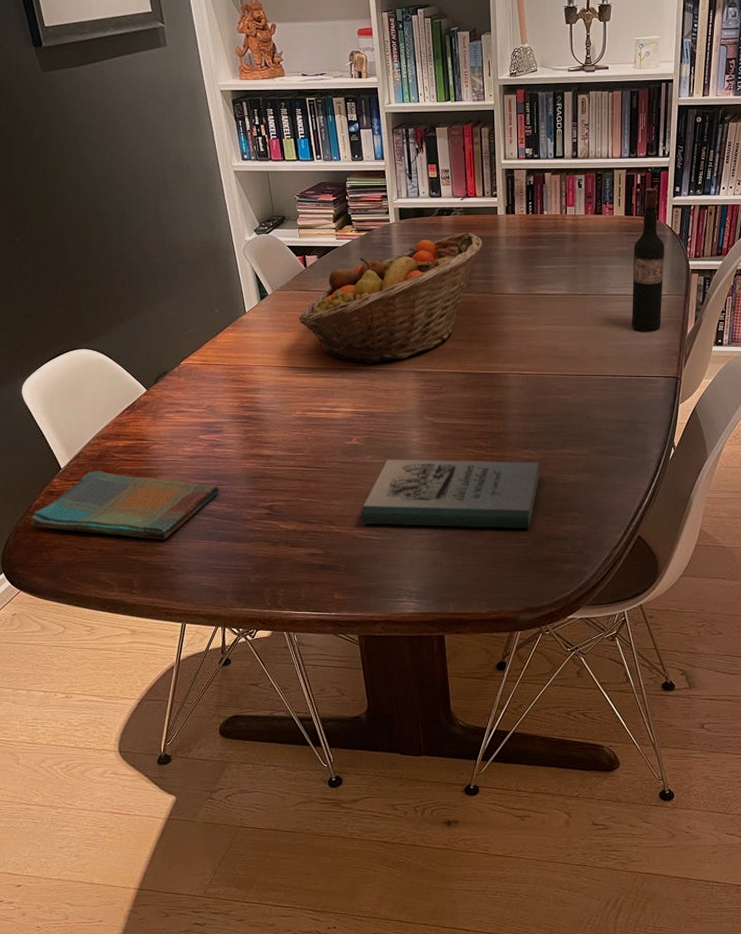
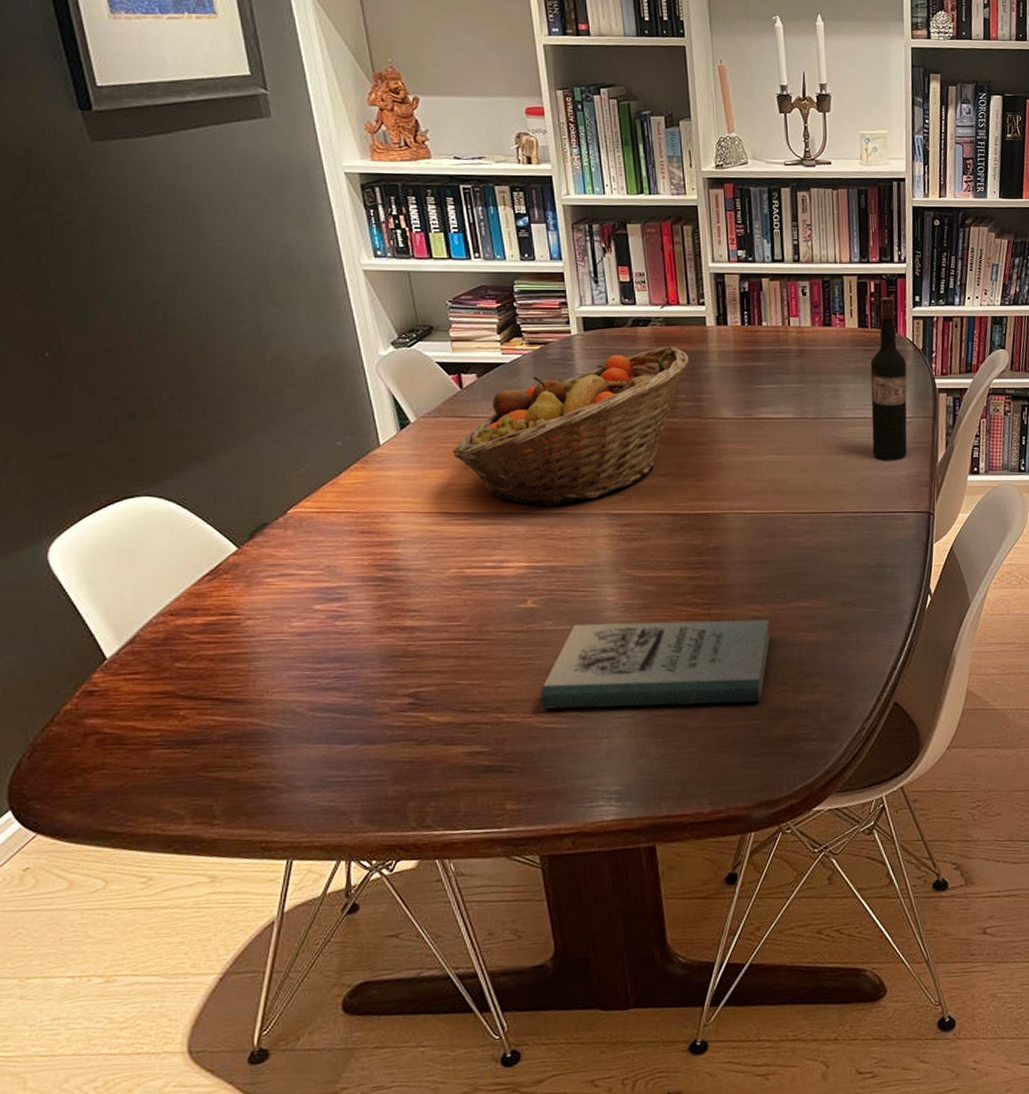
dish towel: present [30,470,219,540] -> none [55,658,342,748]

